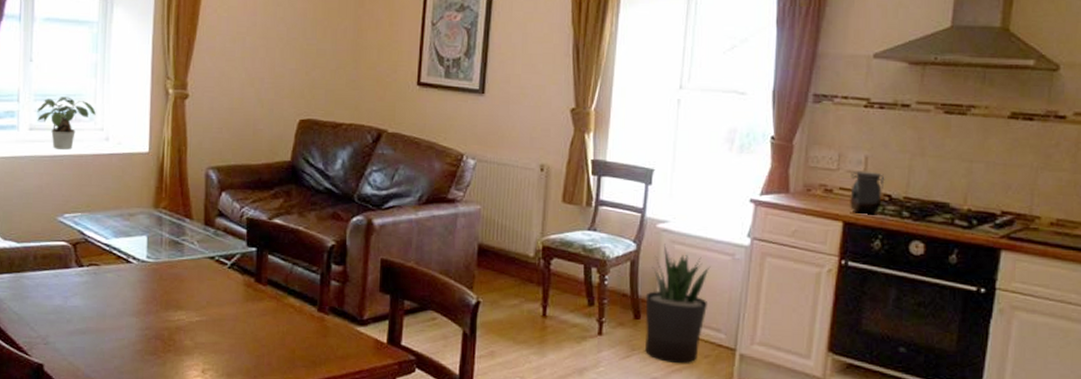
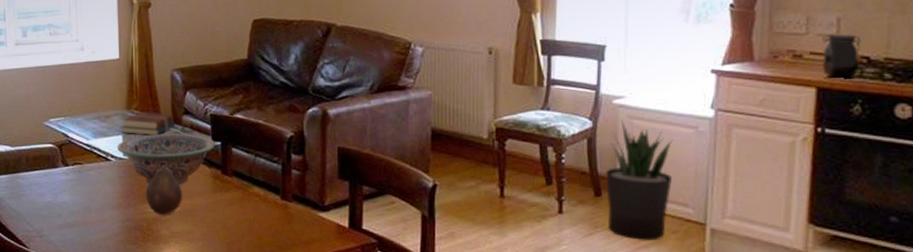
potted plant: present [37,96,96,151] -> none [21,13,71,62]
decorative bowl: none [140,236,251,292] -> present [117,134,216,185]
books: none [147,211,208,238] -> present [122,112,176,135]
fruit: none [169,271,211,324] -> present [145,166,183,214]

